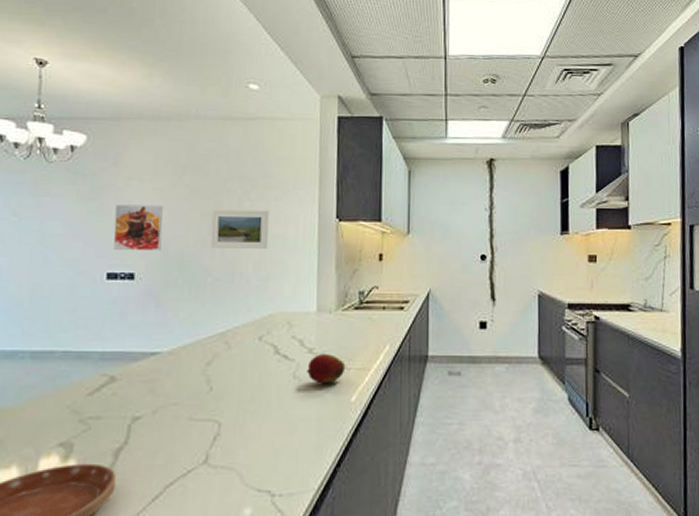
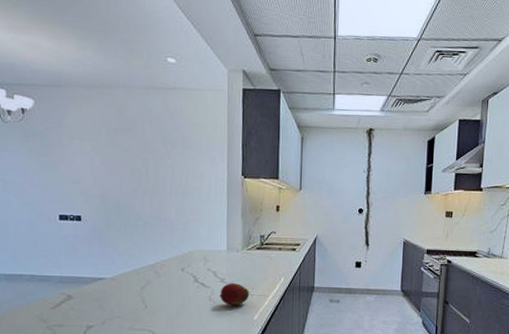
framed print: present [113,204,163,250] -> none [62,159,101,198]
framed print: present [210,209,269,249] -> none [140,165,187,199]

